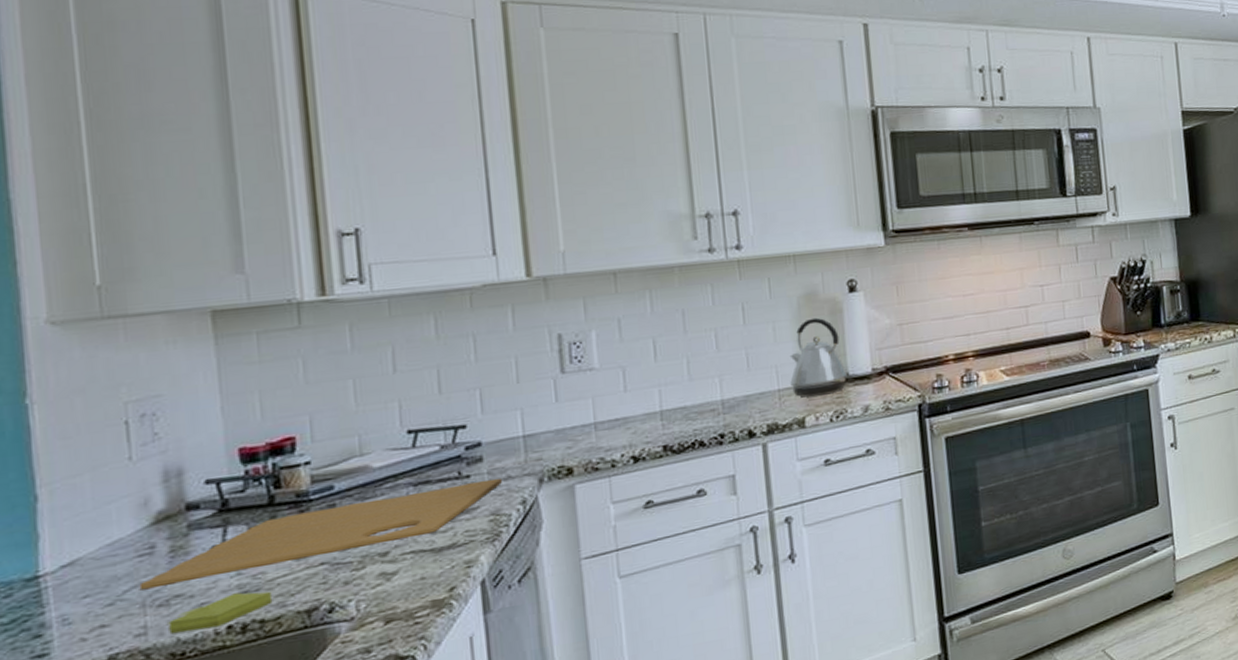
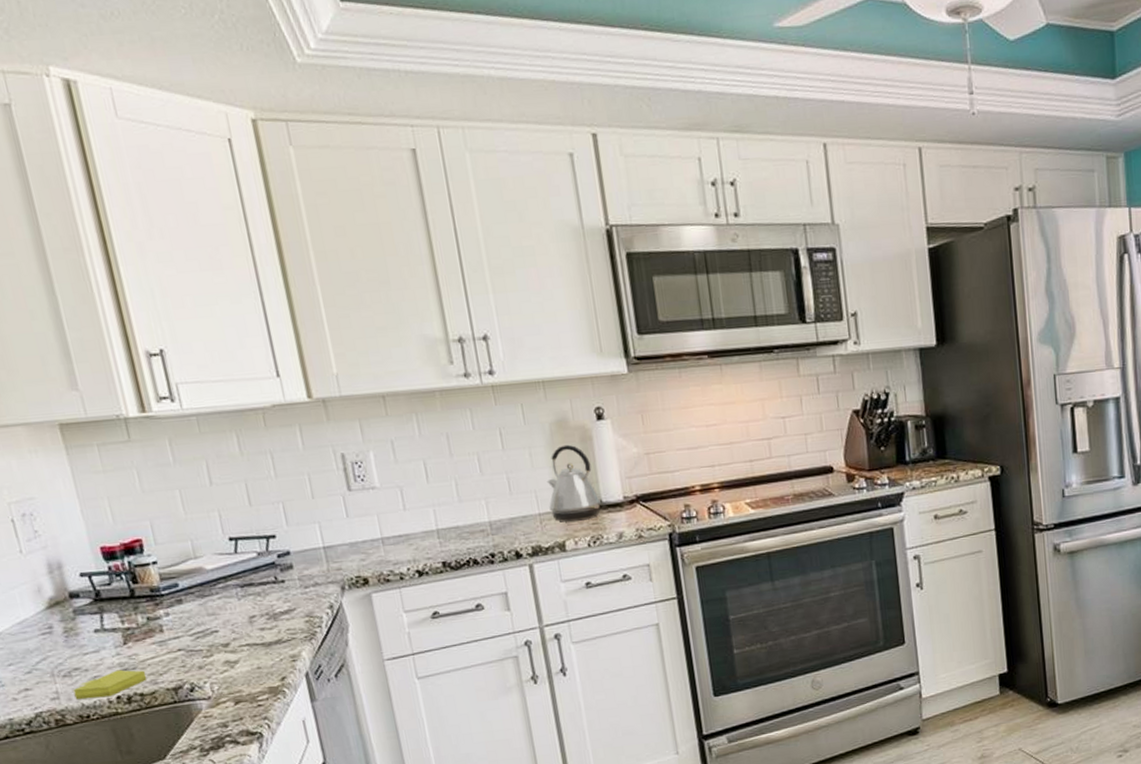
cutting board: present [139,478,502,590] -> none [46,584,311,662]

